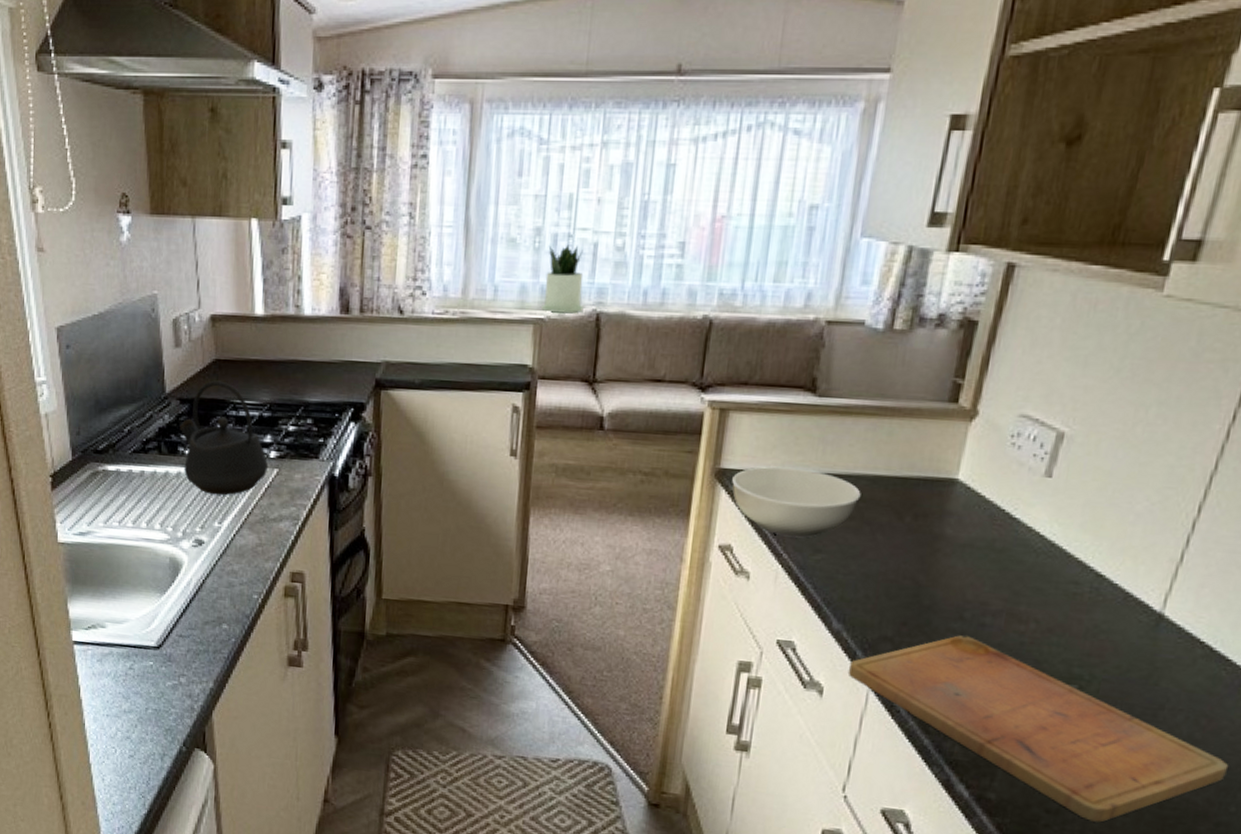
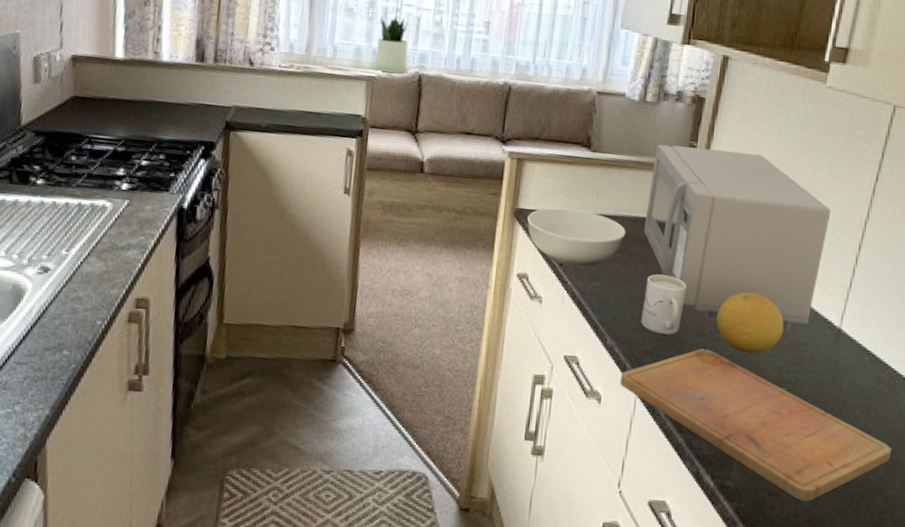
kettle: present [180,380,269,495] -> none [33,115,120,224]
mug: none [877,545,942,618] -> present [641,274,687,335]
microwave: none [885,383,1159,614] -> present [644,144,831,329]
fruit: none [982,566,1079,643] -> present [717,292,784,354]

